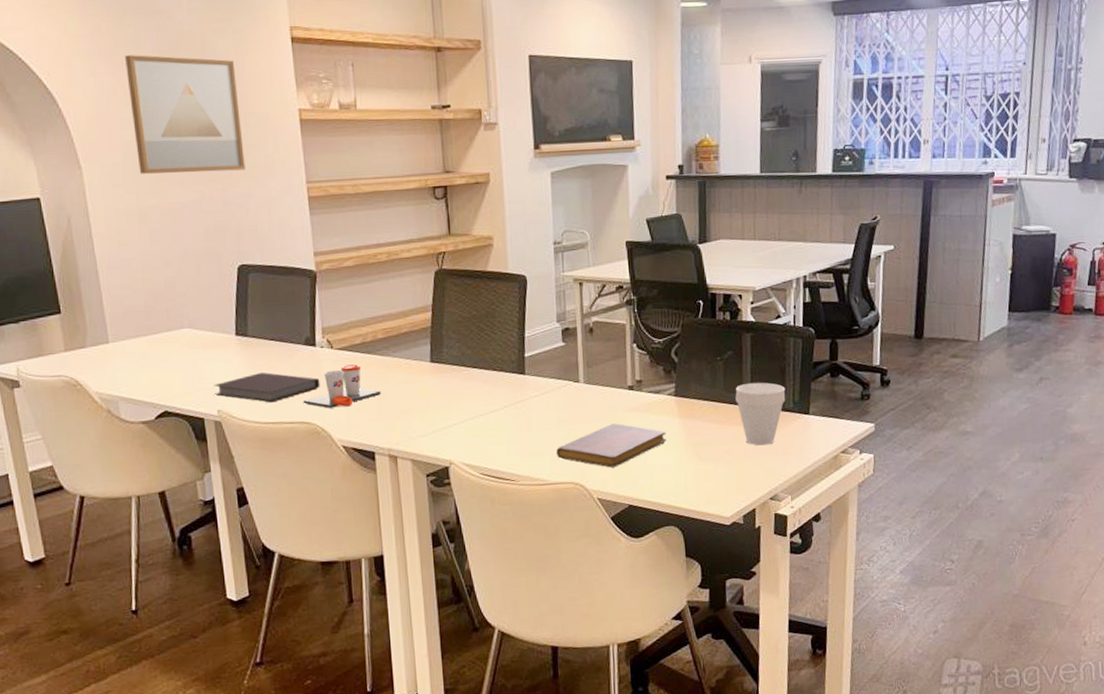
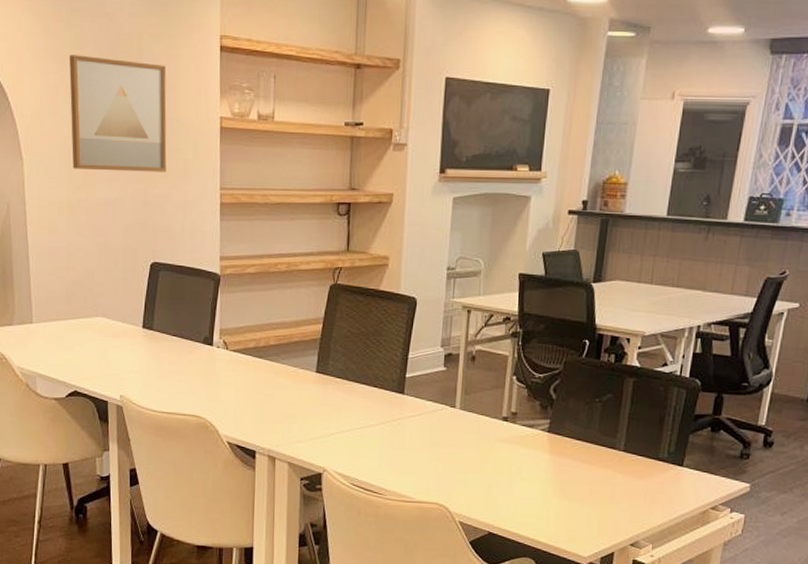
notebook: present [214,372,320,403] -> none [119,364,213,394]
cup: present [303,364,381,408] -> none [196,366,267,406]
notebook: present [556,423,667,468] -> none [425,452,535,494]
cup: present [735,382,786,446] -> none [609,427,662,492]

